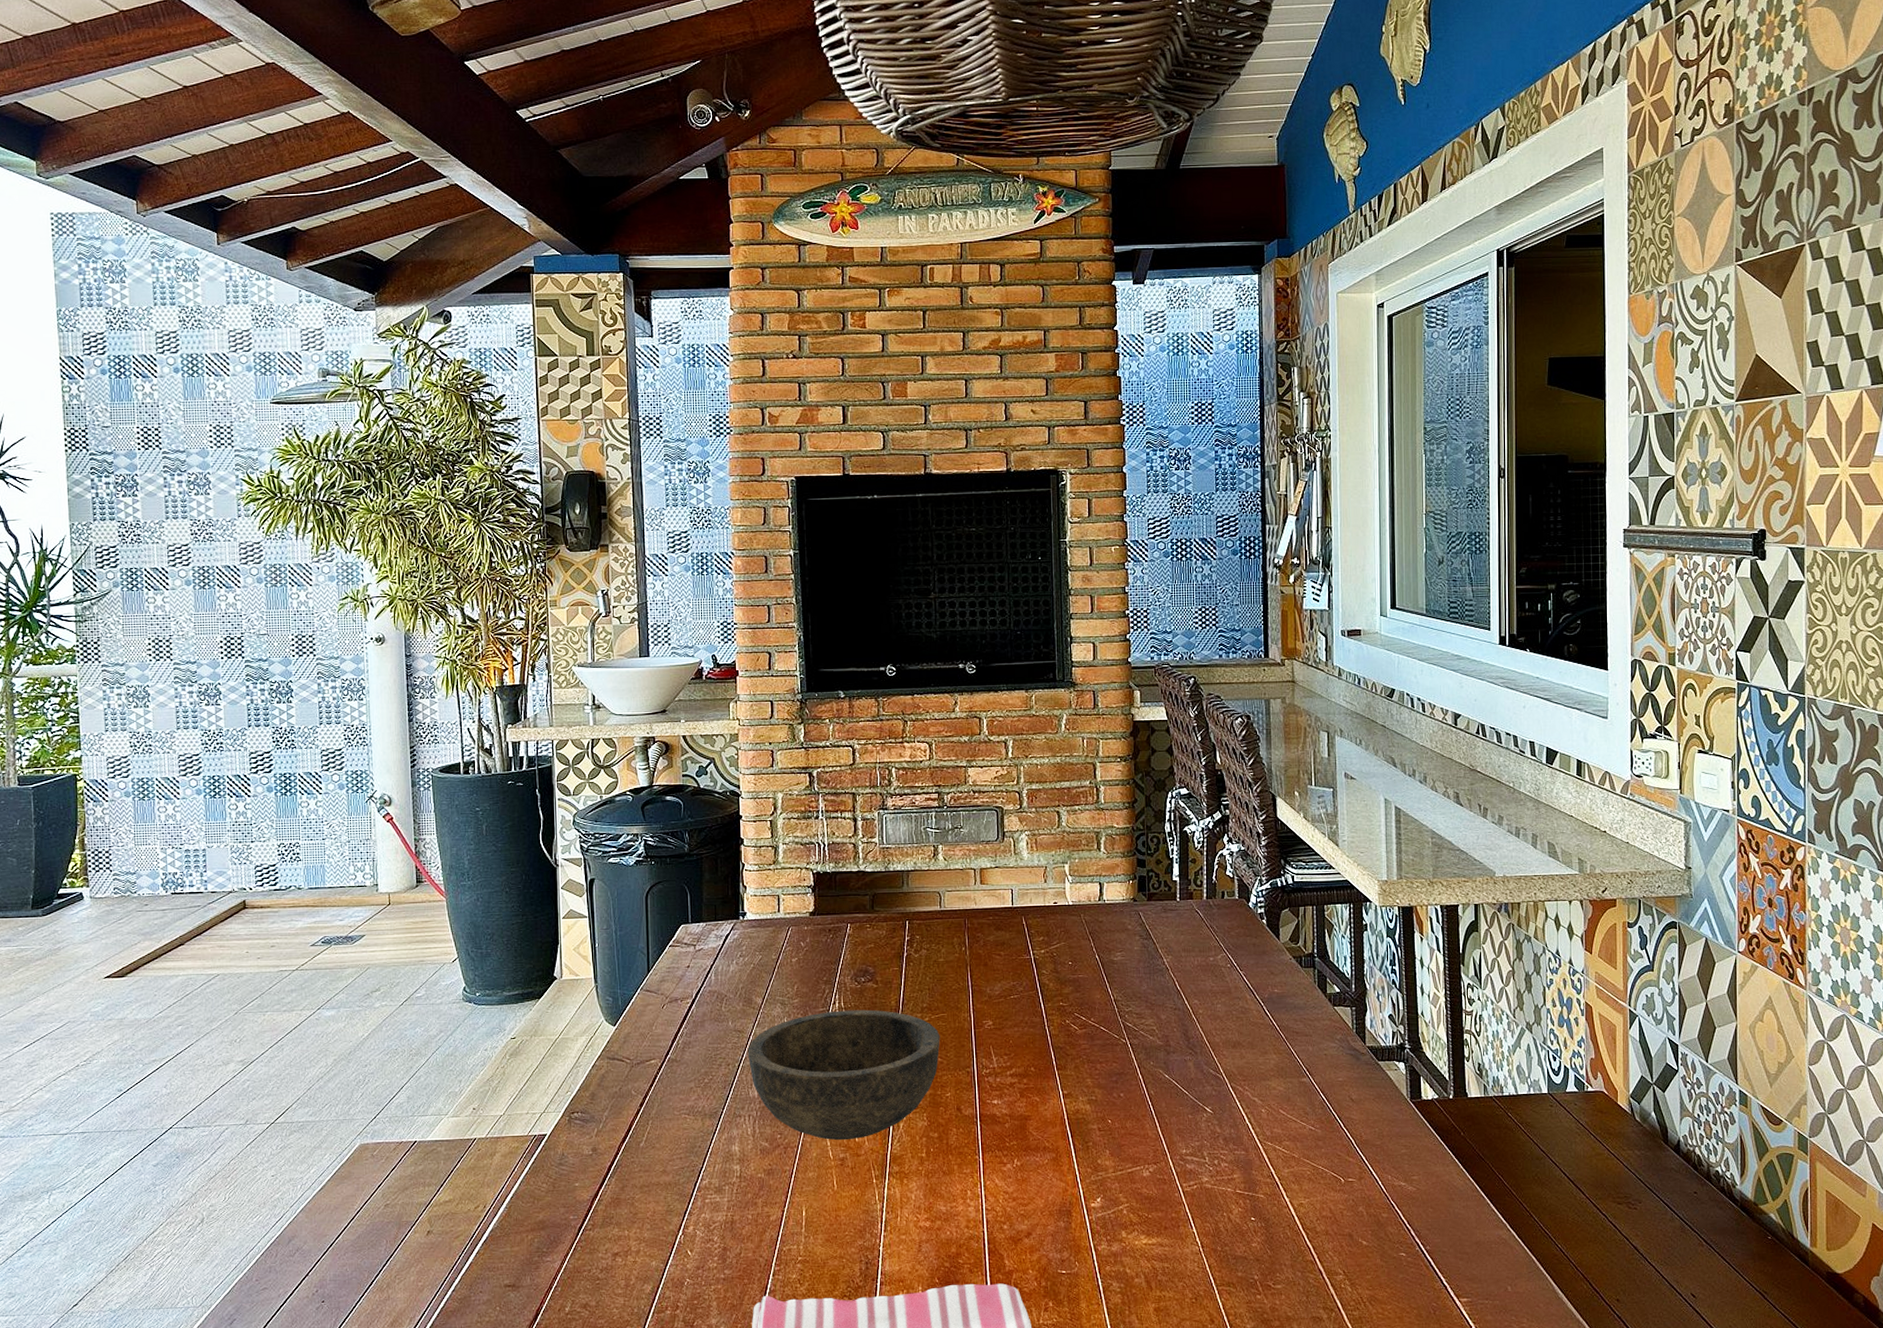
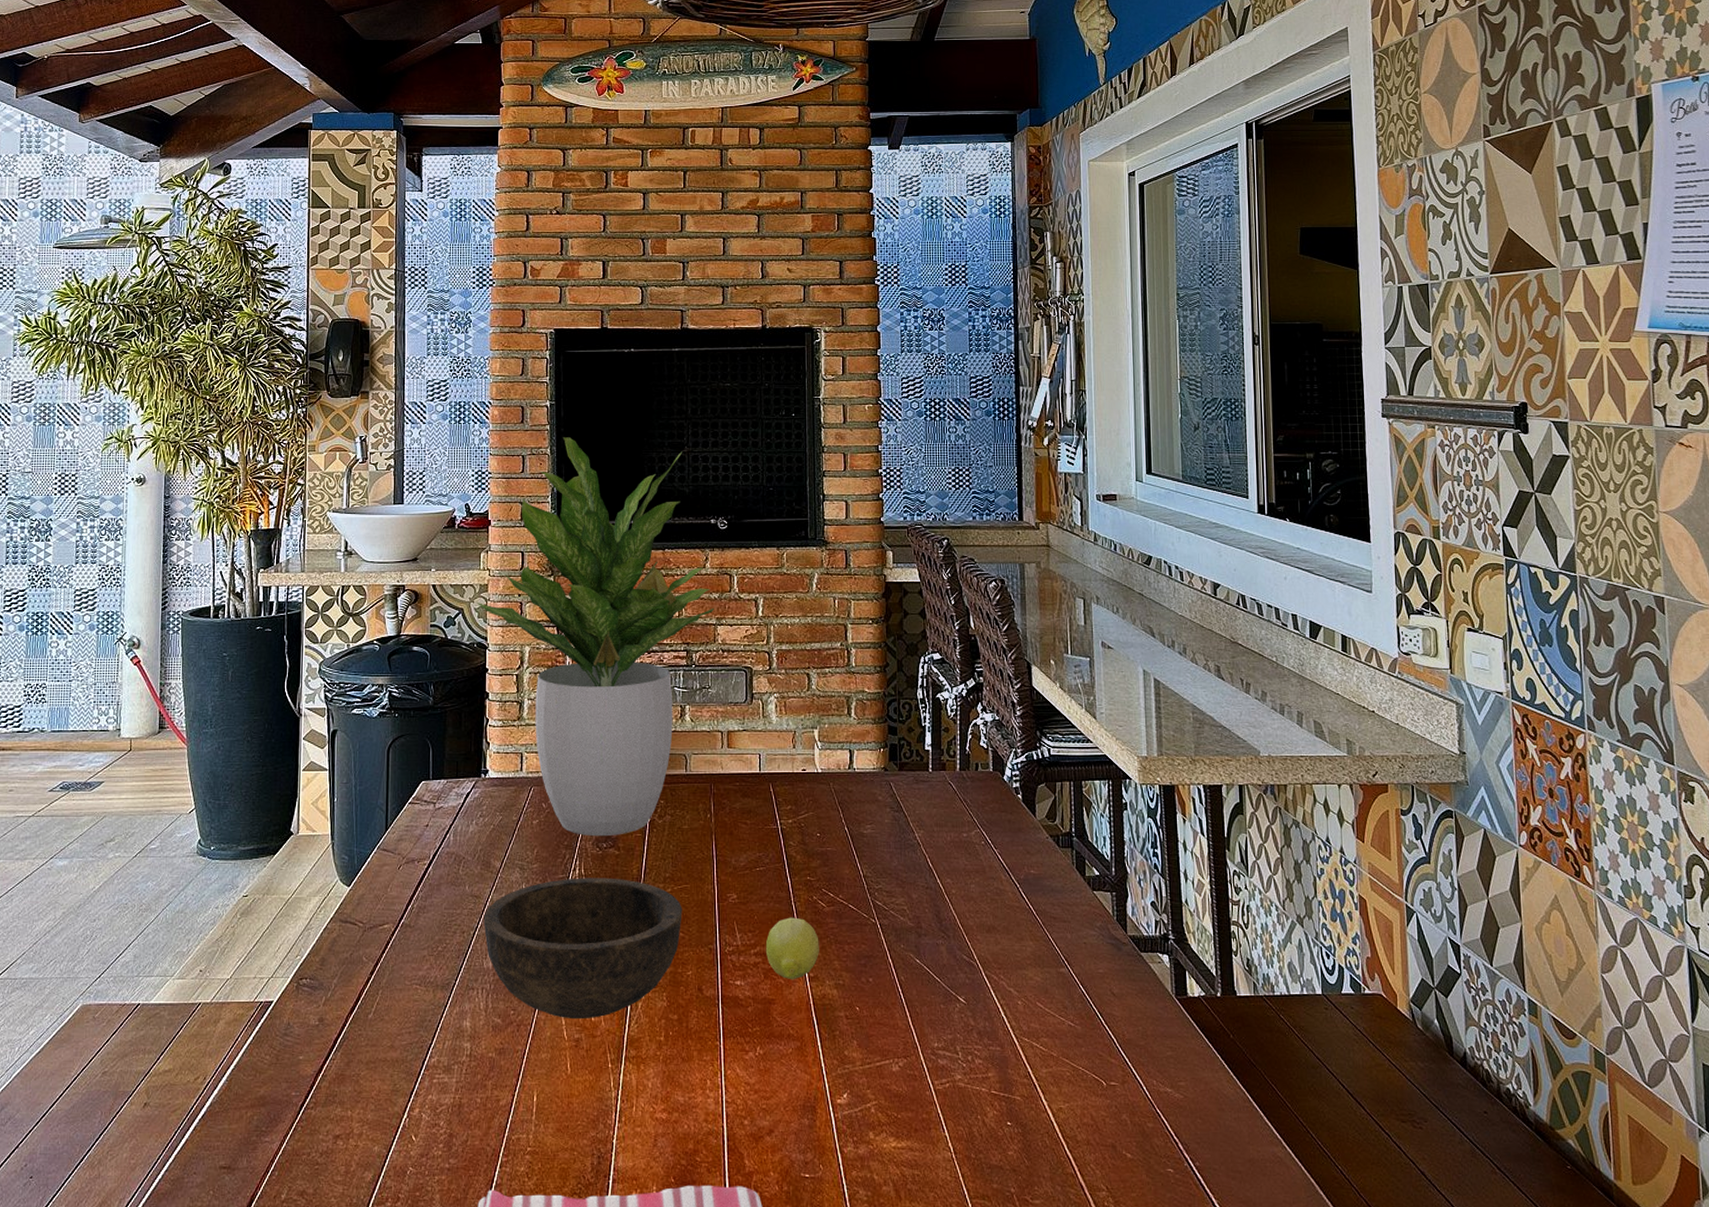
potted plant: none [726,586,964,972] -> present [475,437,714,837]
fruit: none [1020,1040,1073,1098] -> present [765,917,819,980]

